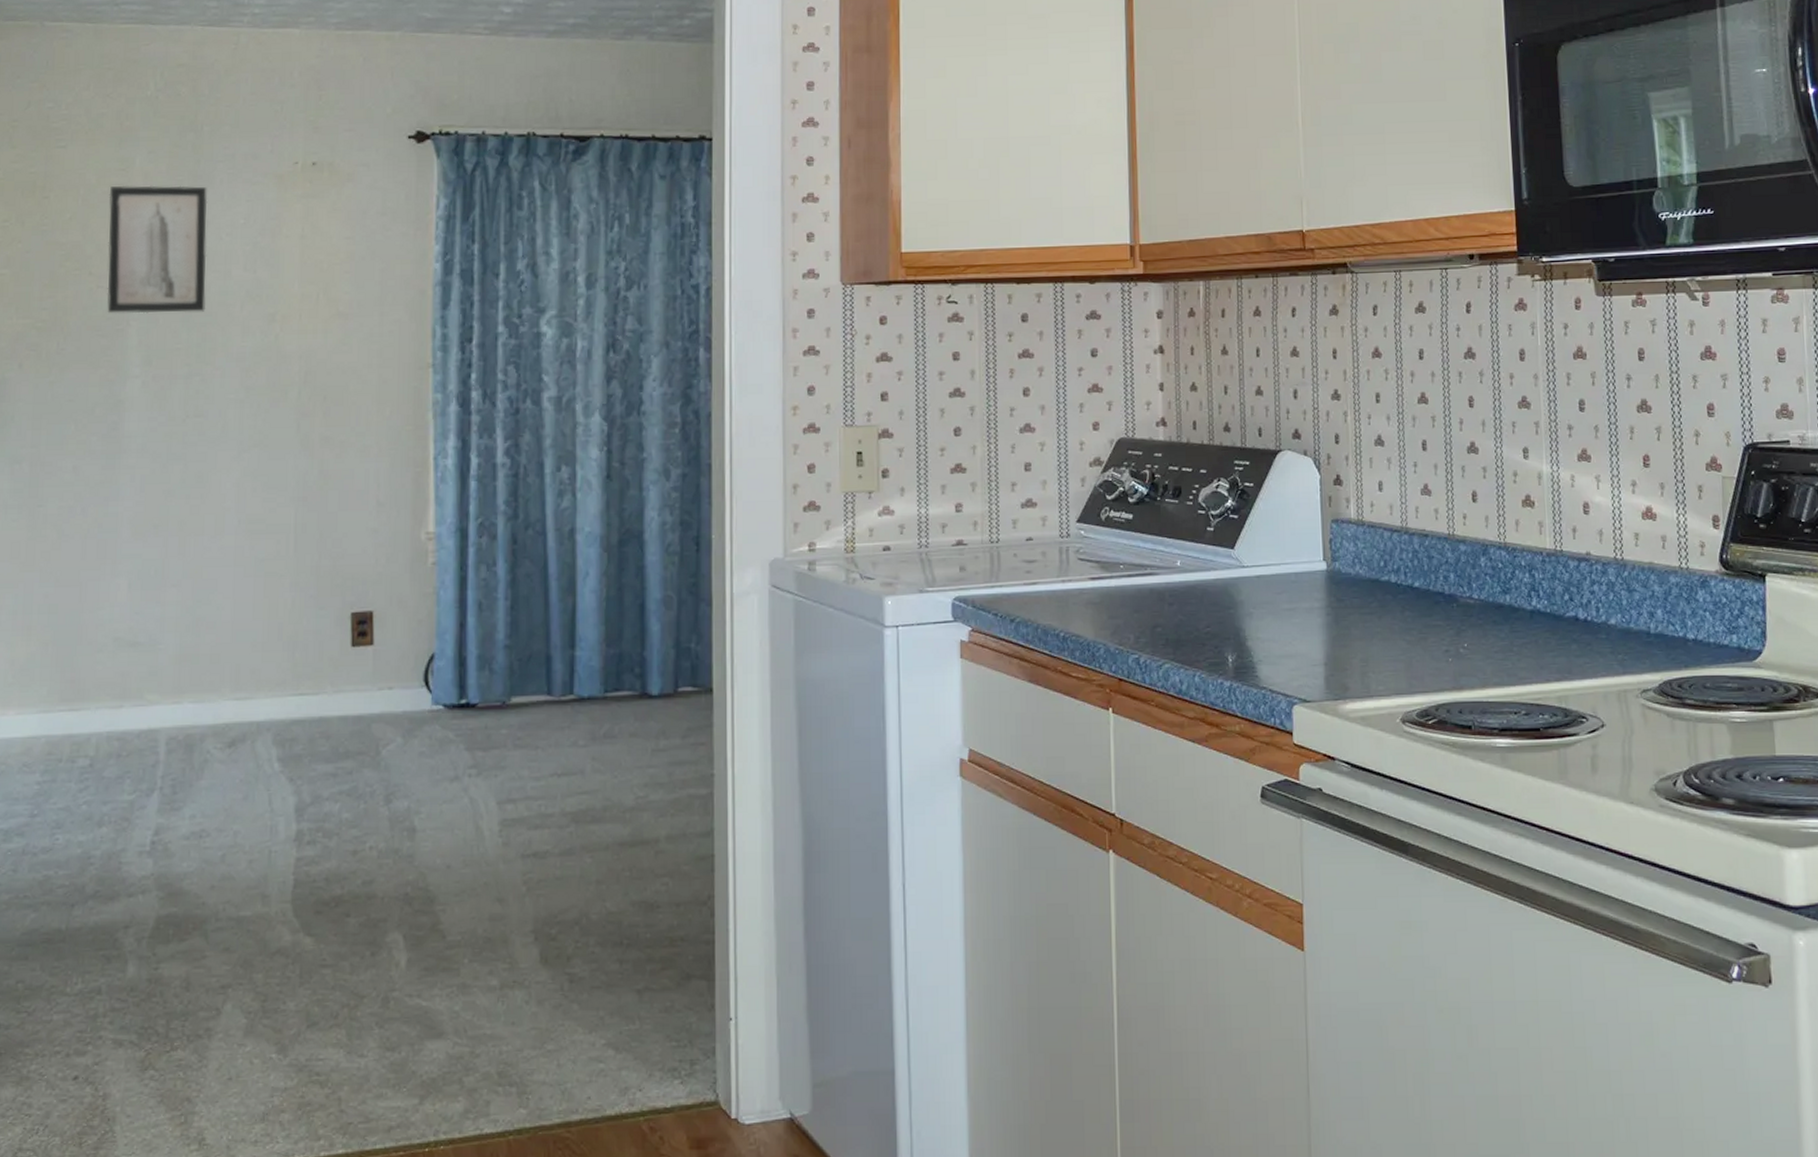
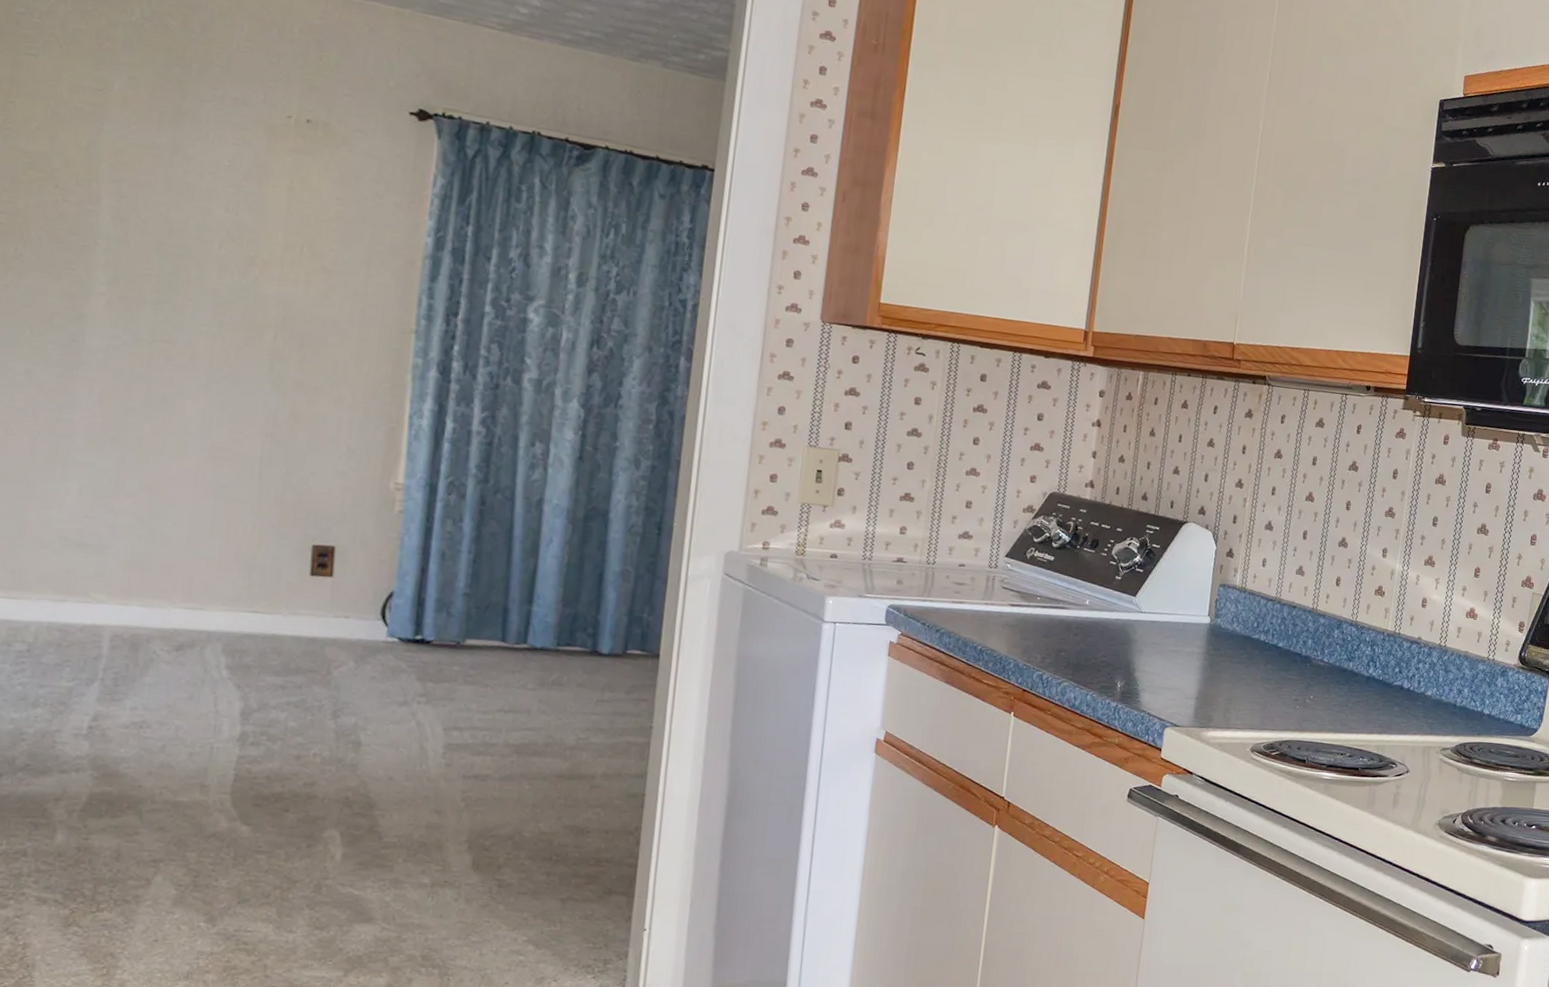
wall art: present [107,185,208,314] -> none [73,104,192,244]

